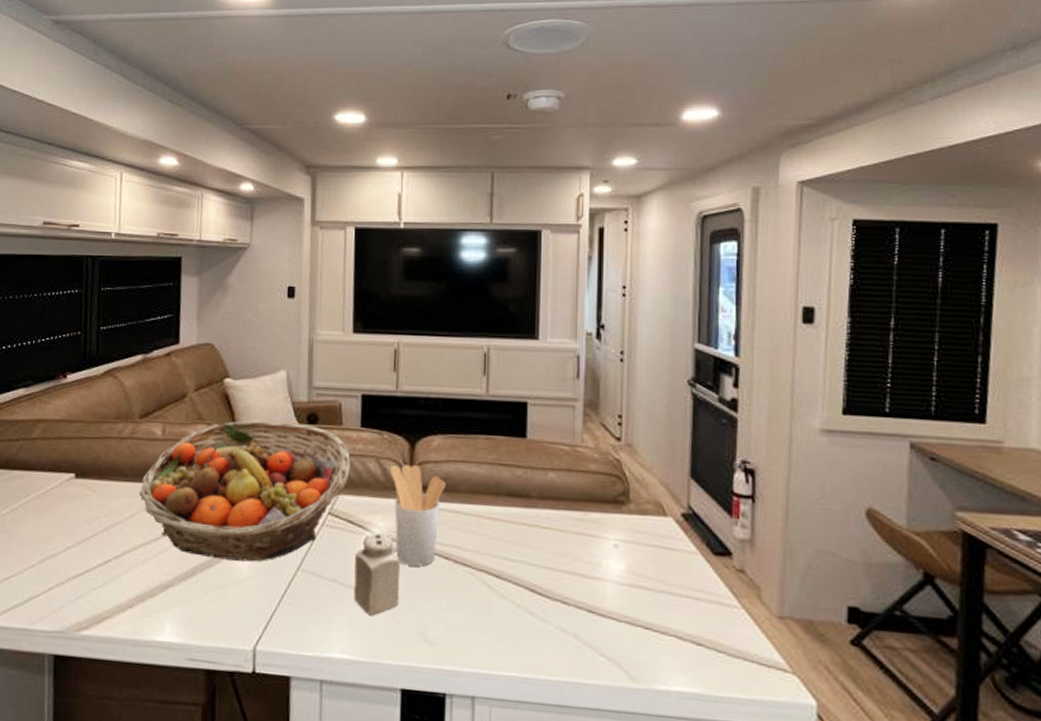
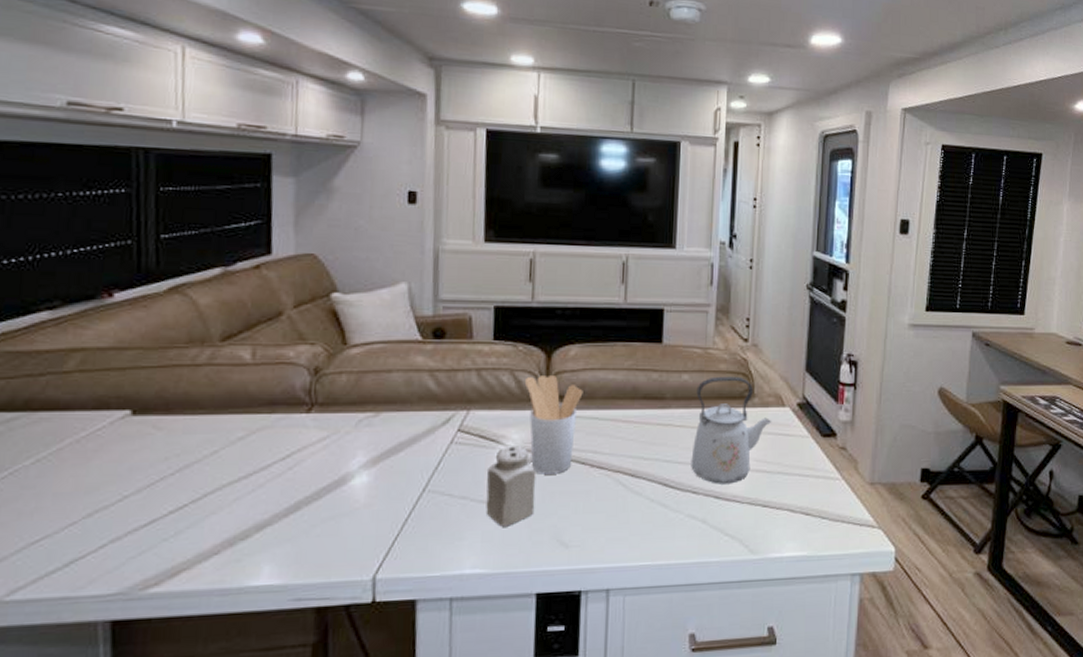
fruit basket: present [139,420,351,562] -> none [223,338,482,490]
kettle: none [560,477,651,598] -> present [691,376,771,484]

